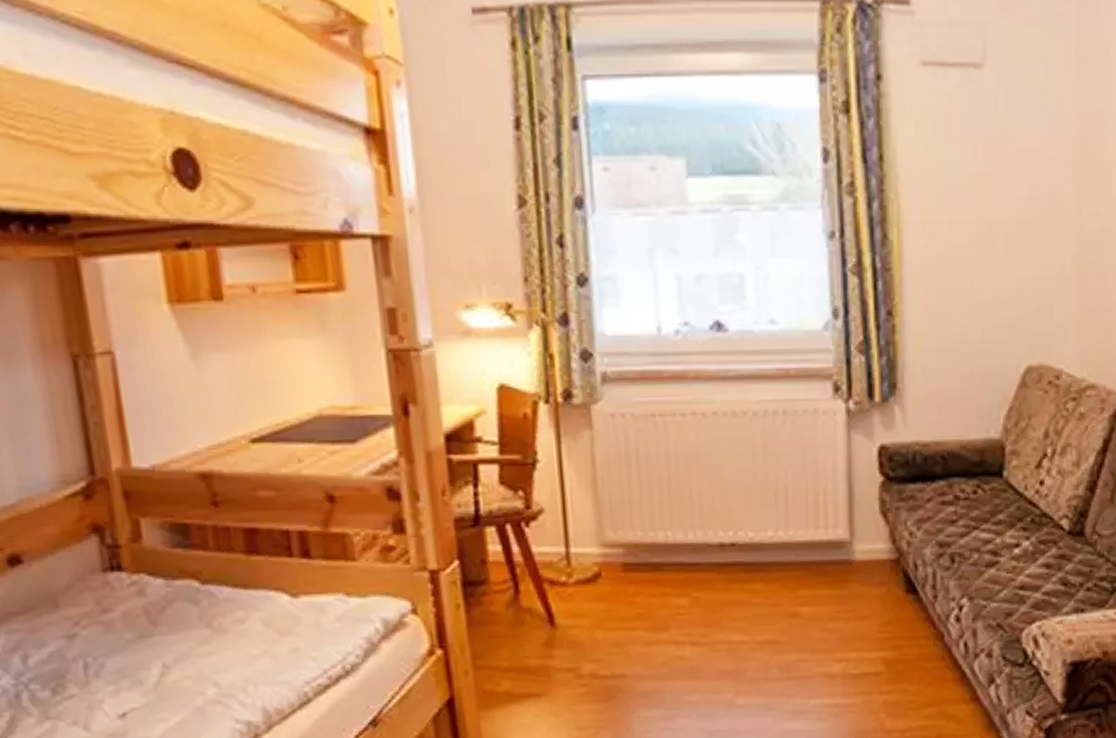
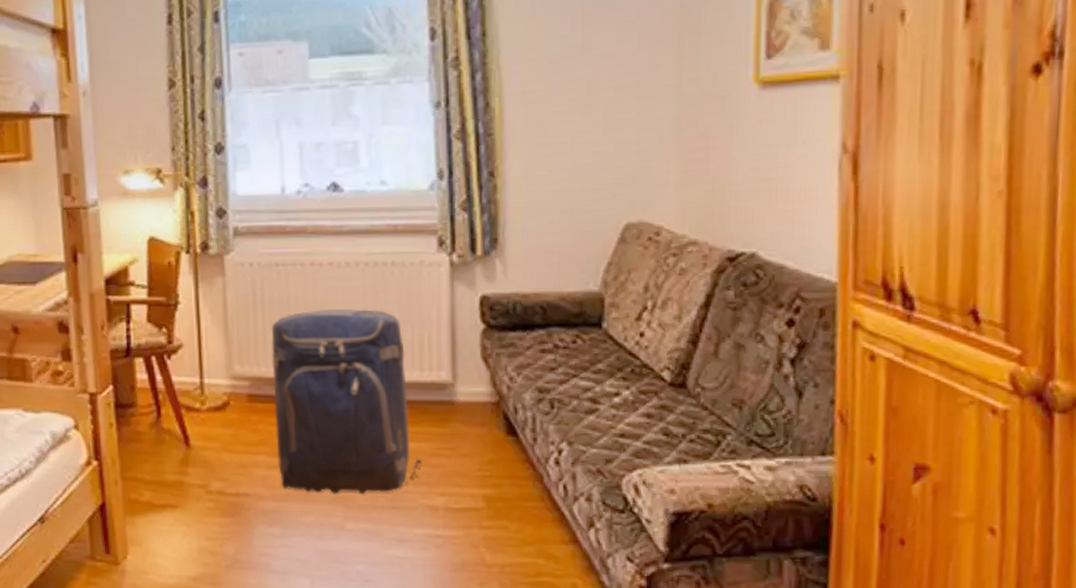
suitcase: none [648,463,819,672] -> present [271,308,423,495]

